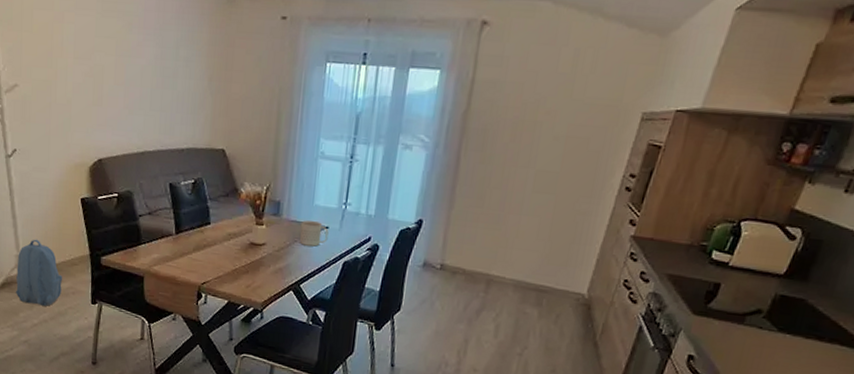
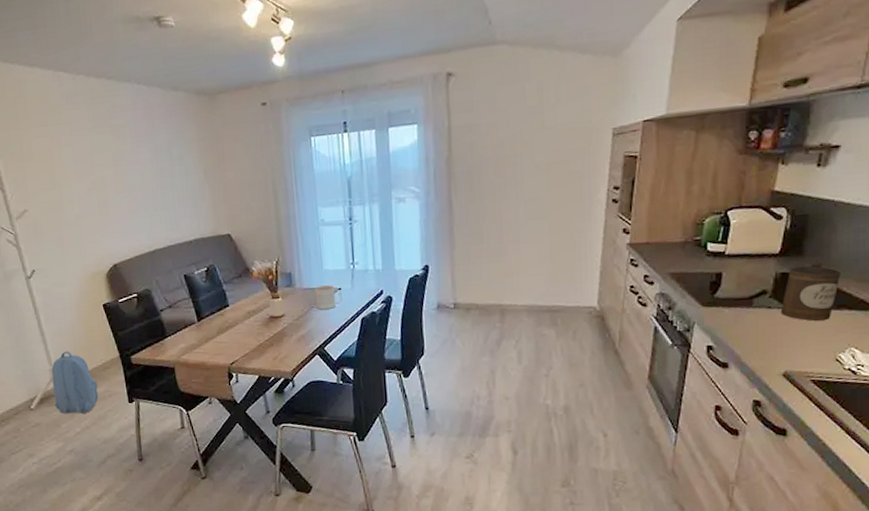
canister: none [770,290,843,351] -> present [780,261,841,321]

